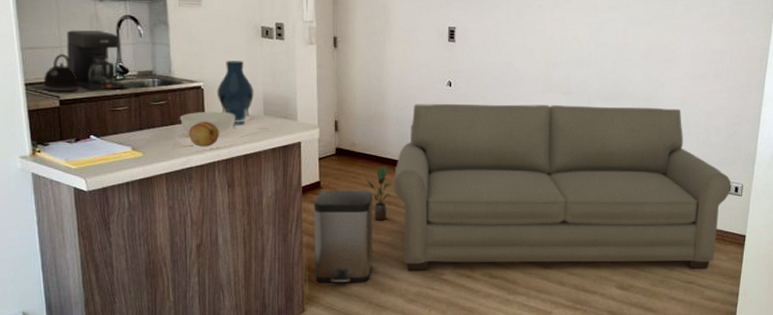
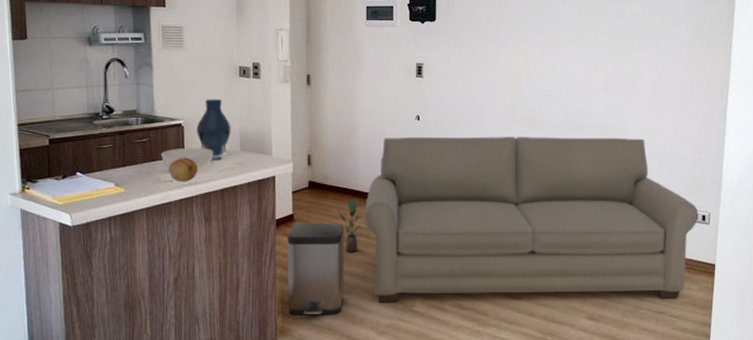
kettle: present [43,54,79,93] -> none [34,96,68,133]
coffee maker: present [67,30,124,90] -> none [58,72,110,129]

